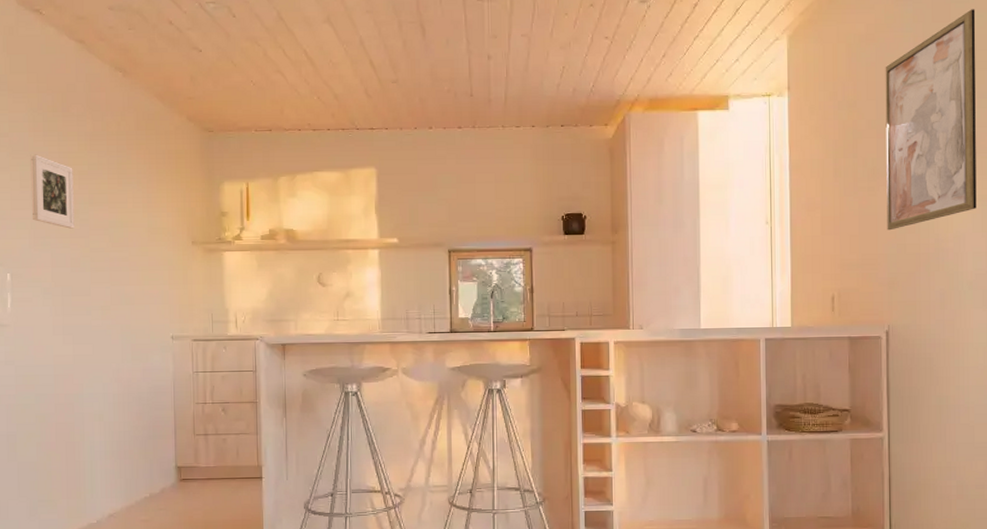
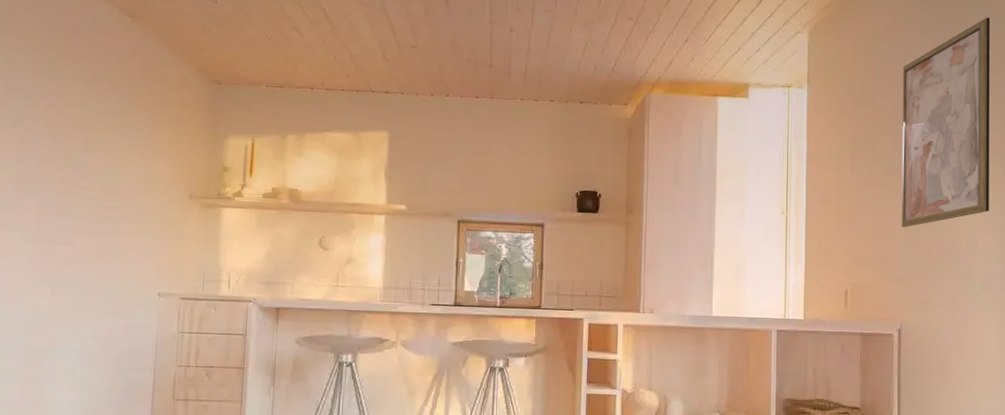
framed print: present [30,154,75,229] -> none [20,94,70,174]

